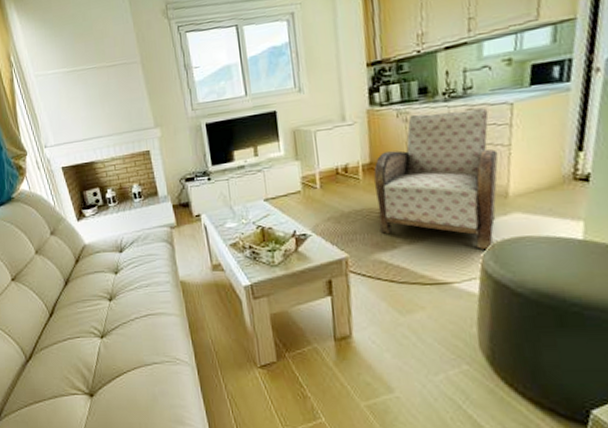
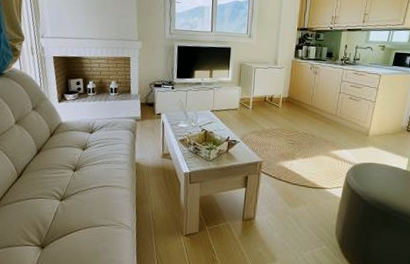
armchair: present [374,108,499,250] -> none [286,69,367,169]

